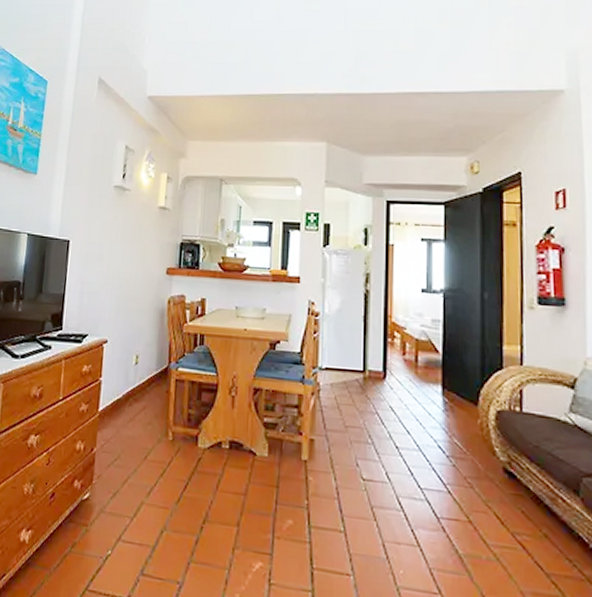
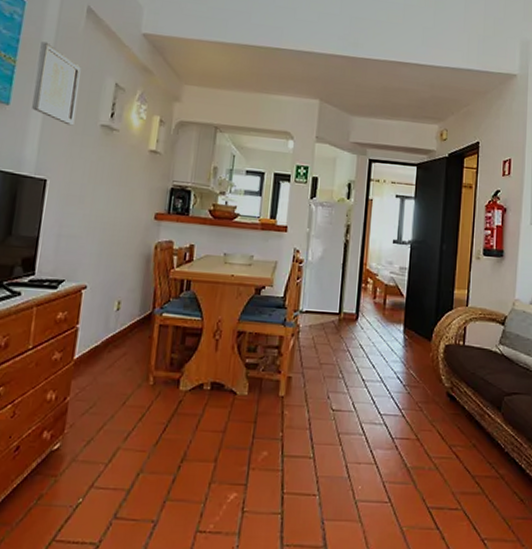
wall art: none [54,115,95,189] -> present [31,41,81,126]

